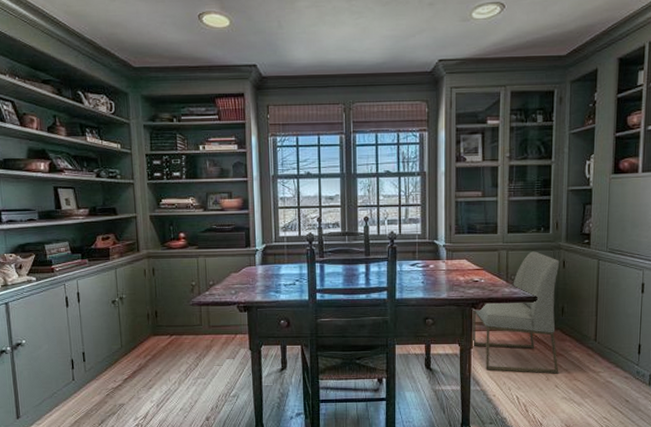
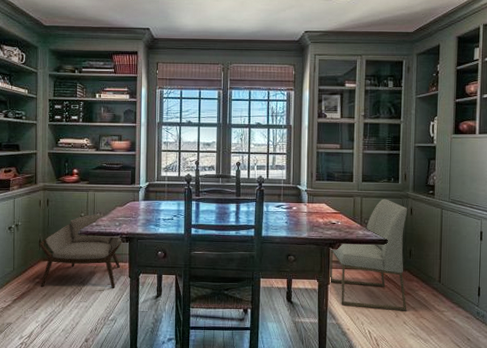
chair: none [148,282,241,364] -> present [39,214,123,288]

